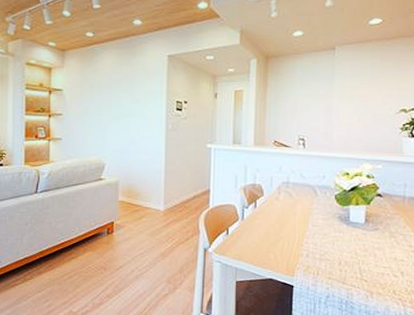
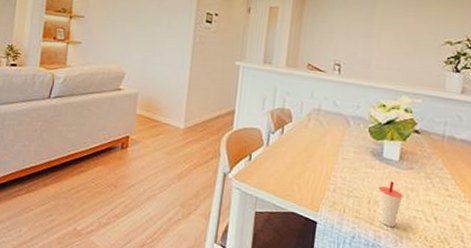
cup: none [348,242,371,284] -> present [378,181,404,227]

